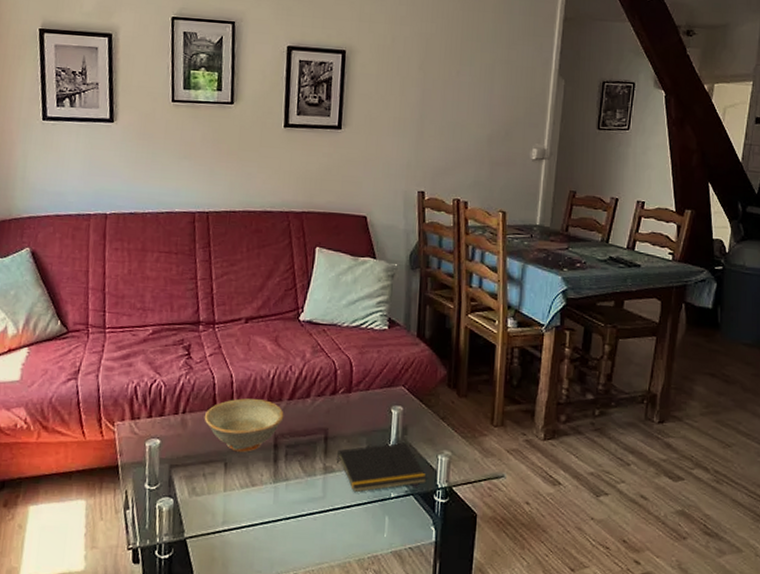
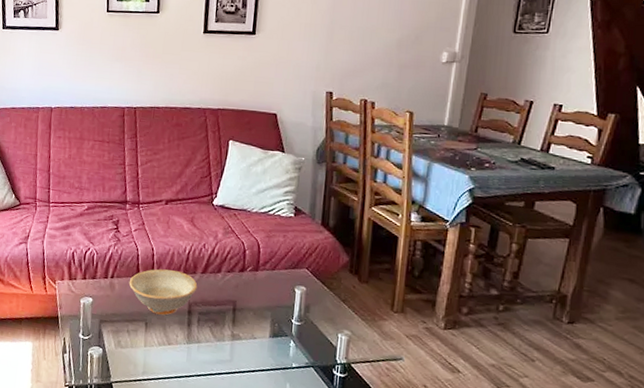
notepad: present [336,442,427,493] -> none [243,319,327,360]

